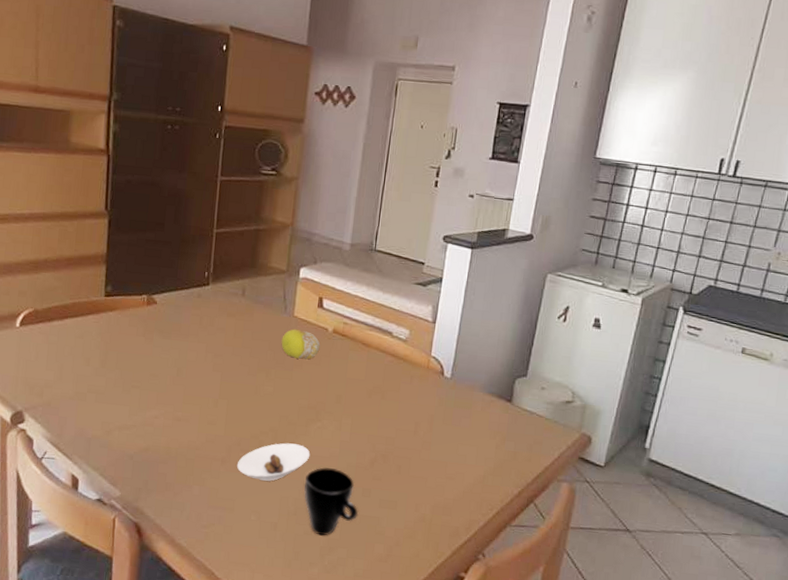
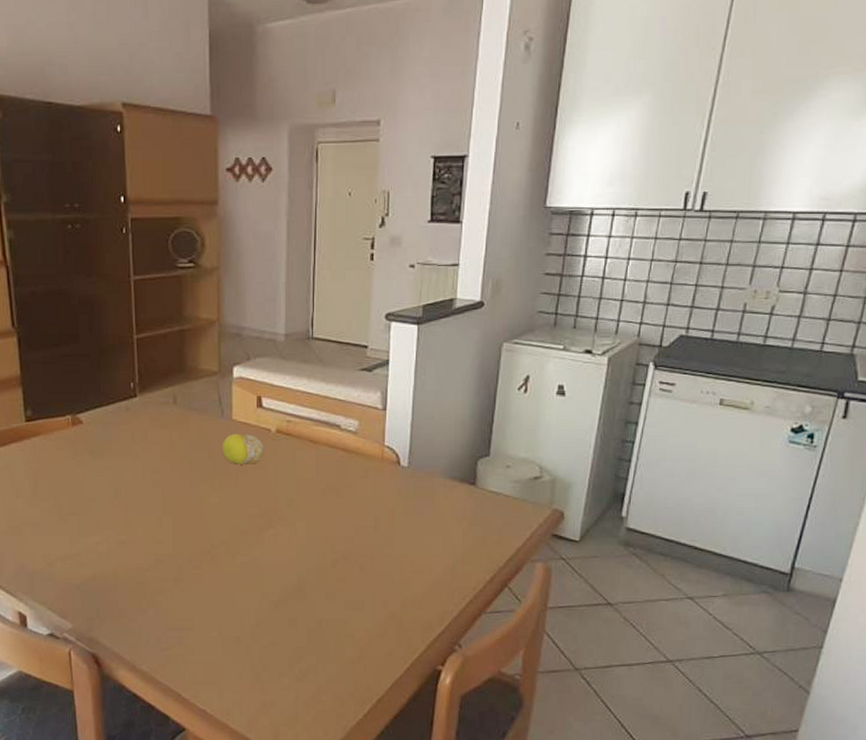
saucer: present [236,443,310,481] -> none [190,554,267,596]
cup: present [304,467,359,536] -> none [264,575,325,645]

